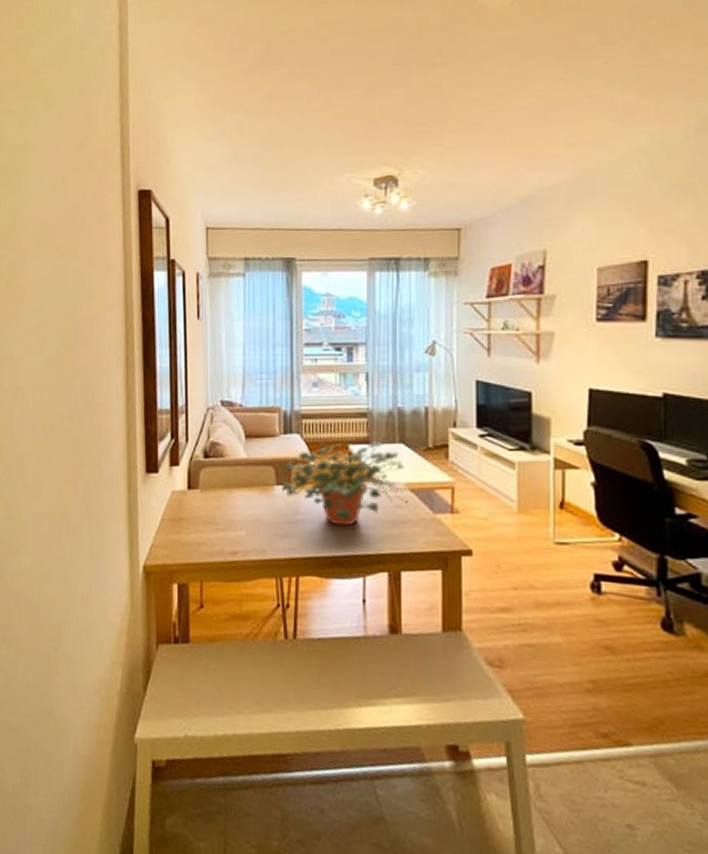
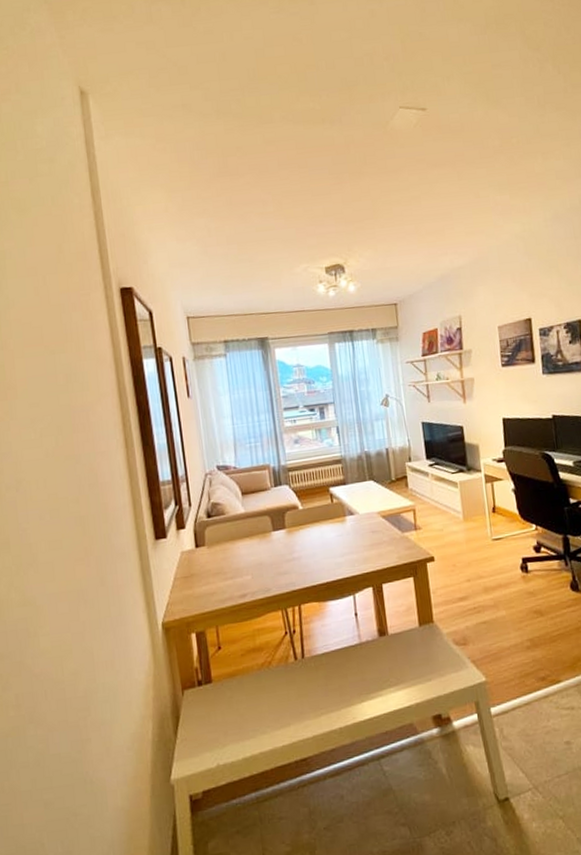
potted plant: present [282,442,413,526] -> none [277,482,384,556]

